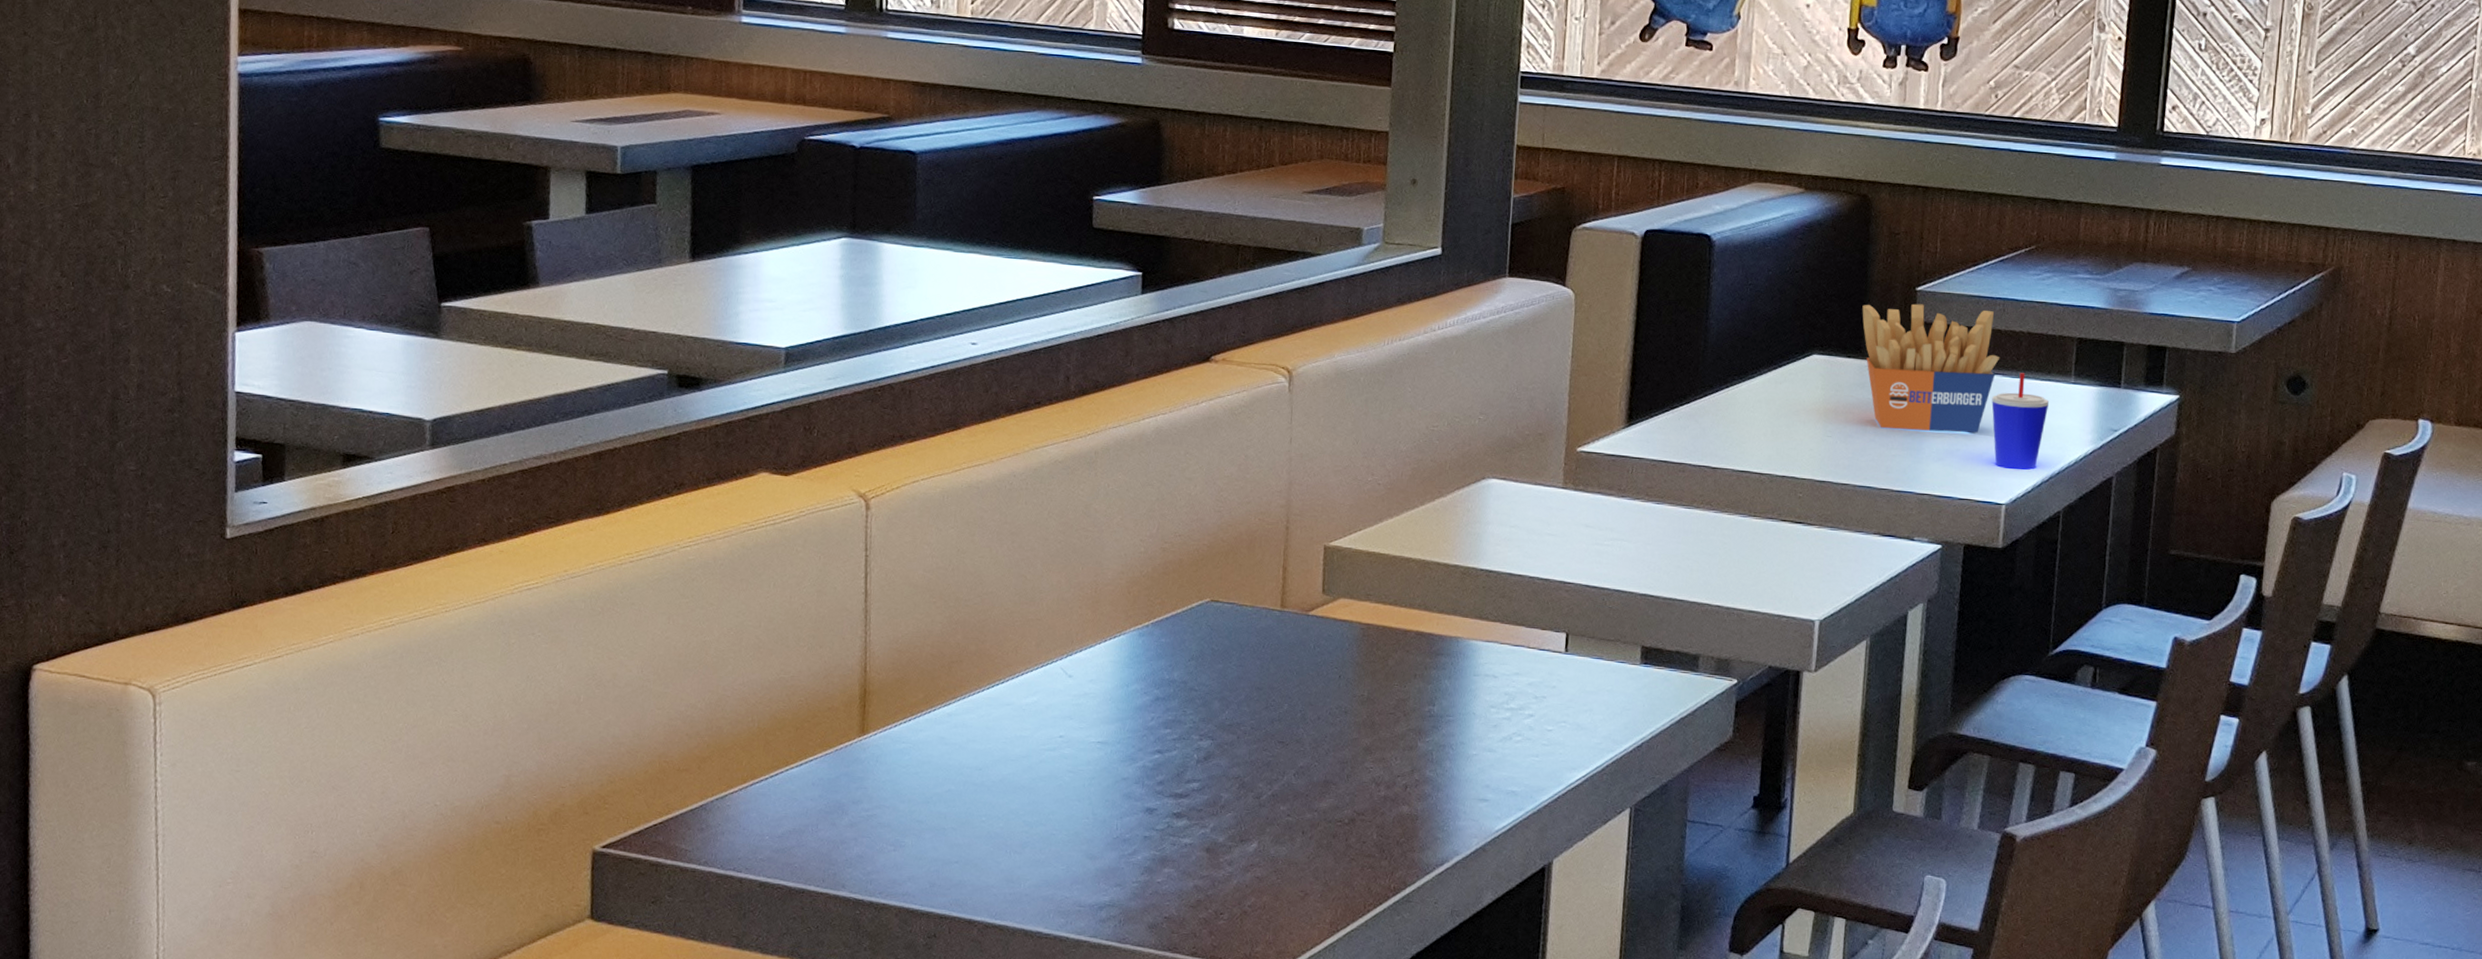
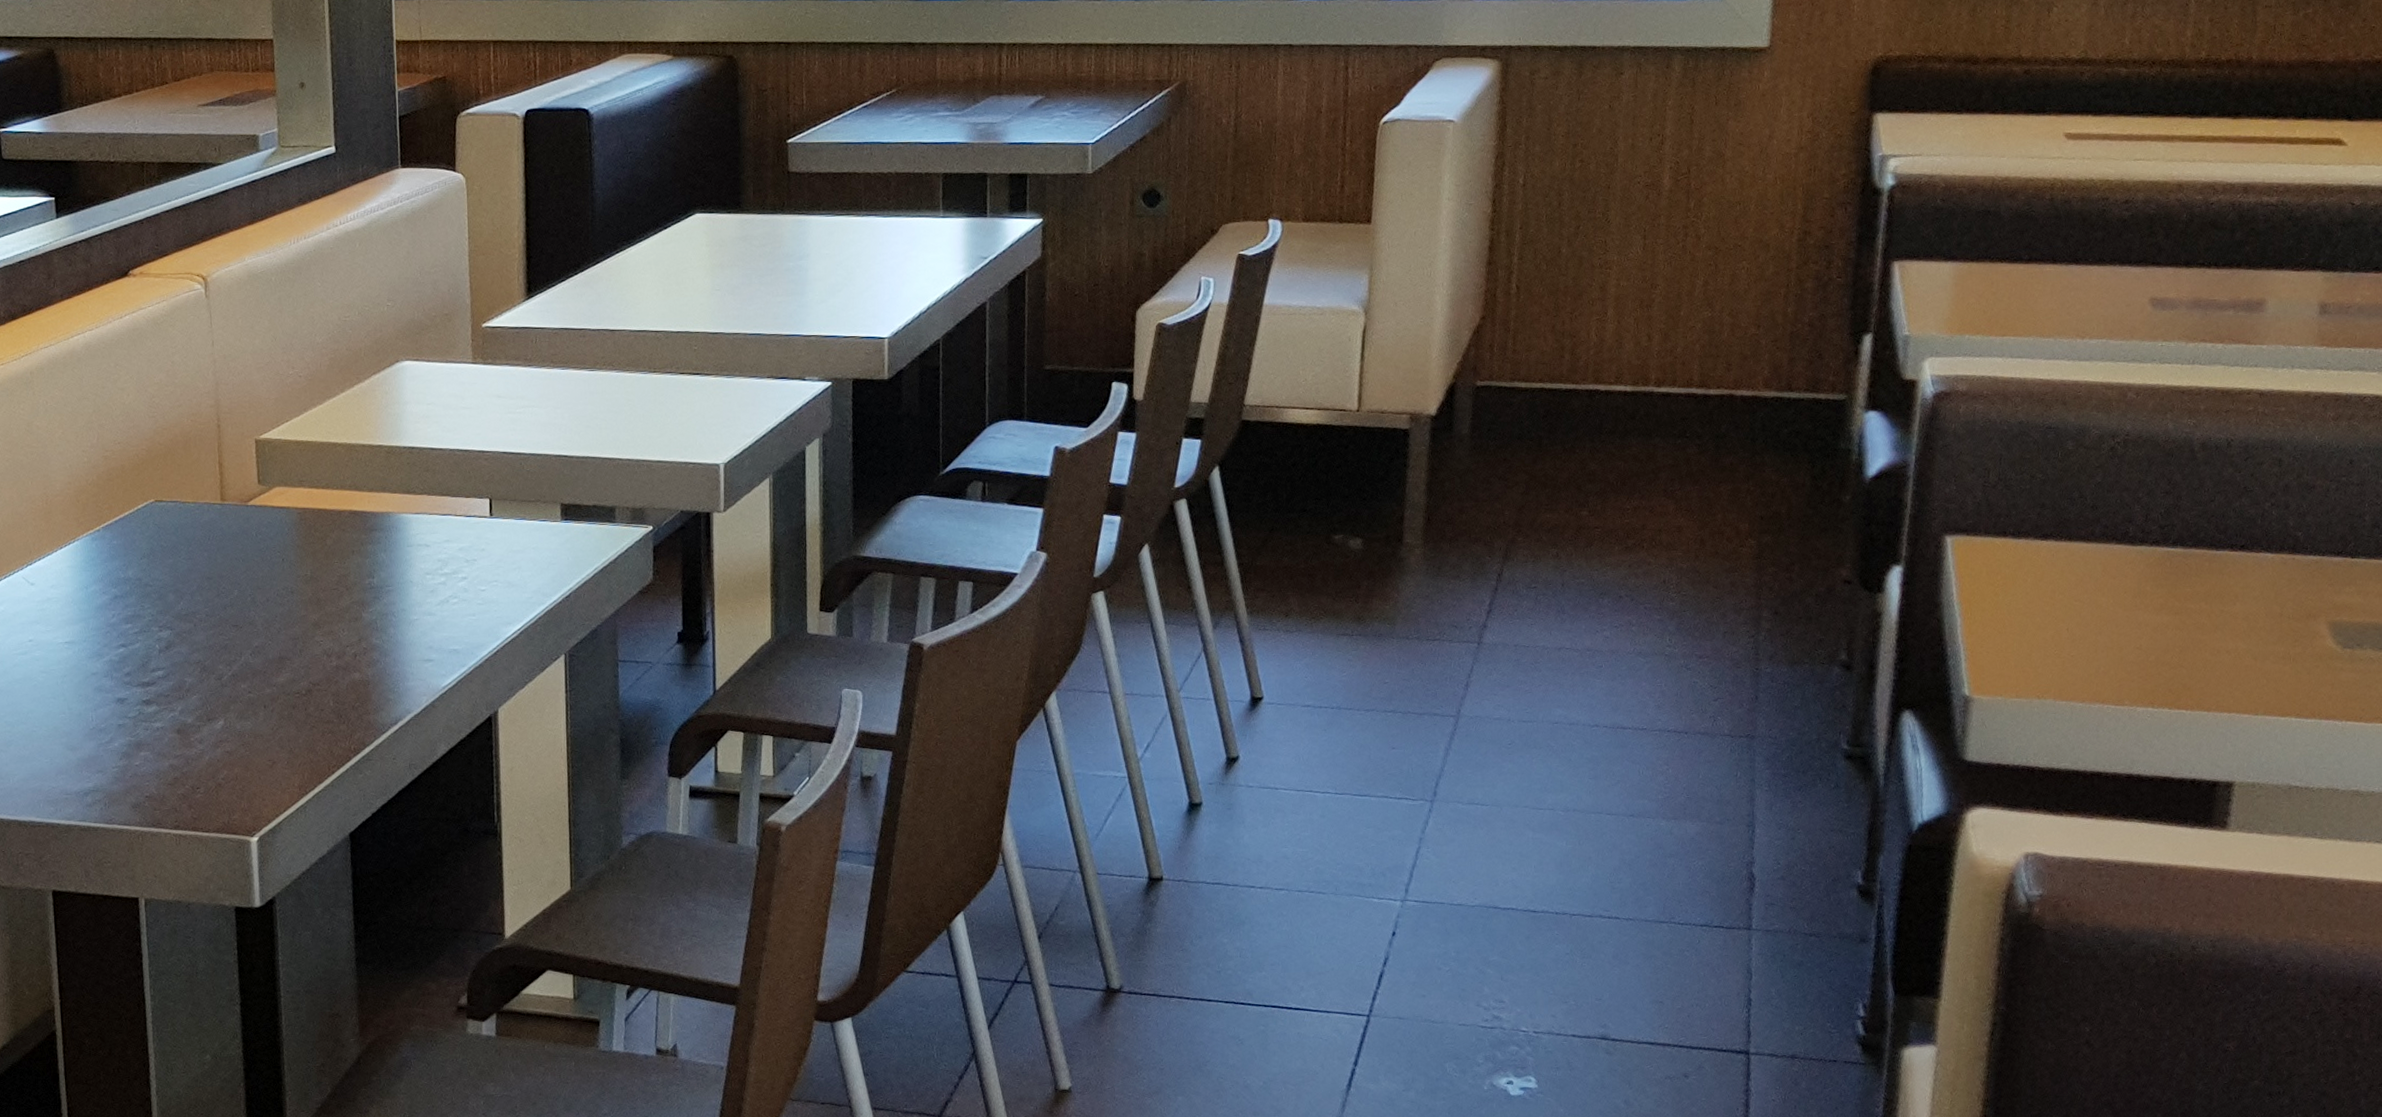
french fries: present [1862,303,2000,433] -> none [738,155,872,278]
beverage cup: present [1991,373,2049,470] -> none [867,212,921,305]

